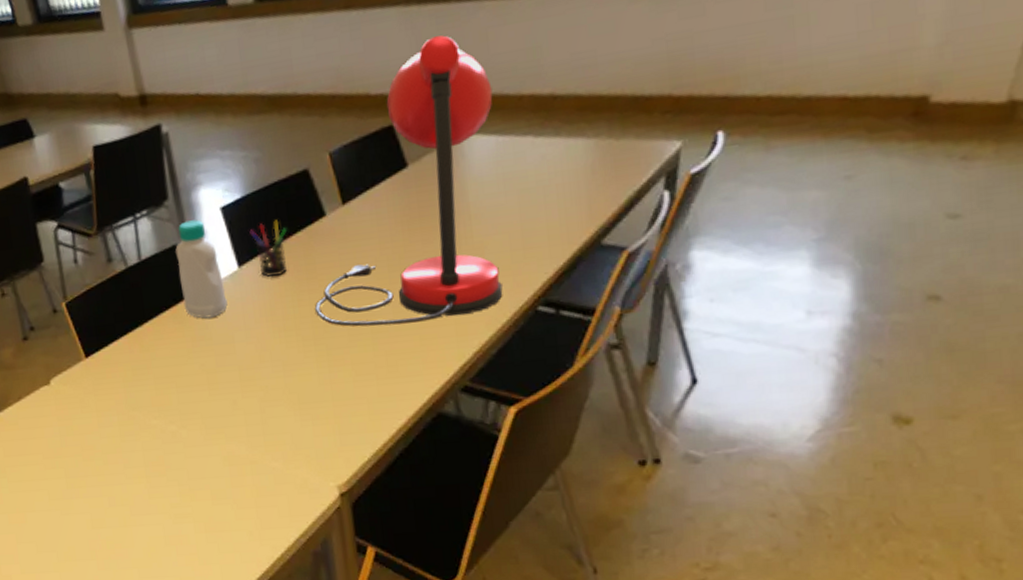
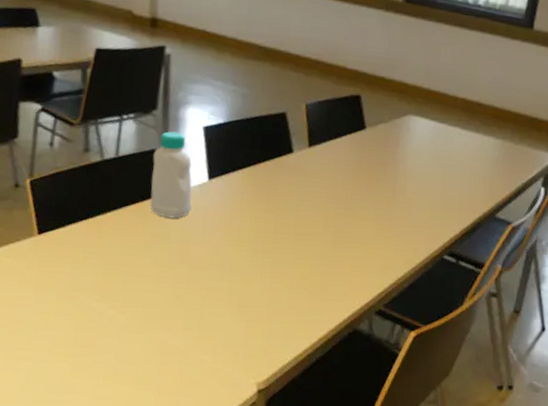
pen holder: present [249,220,287,277] -> none [225,147,257,194]
desk lamp: present [314,35,503,327] -> none [268,39,438,253]

